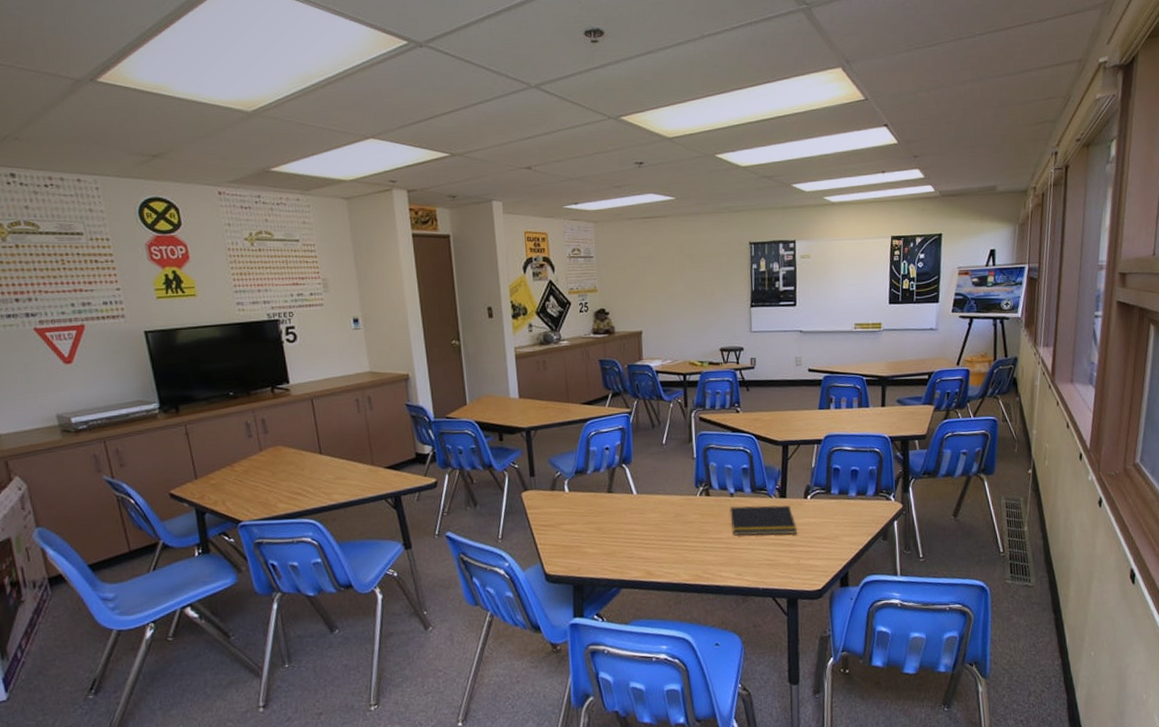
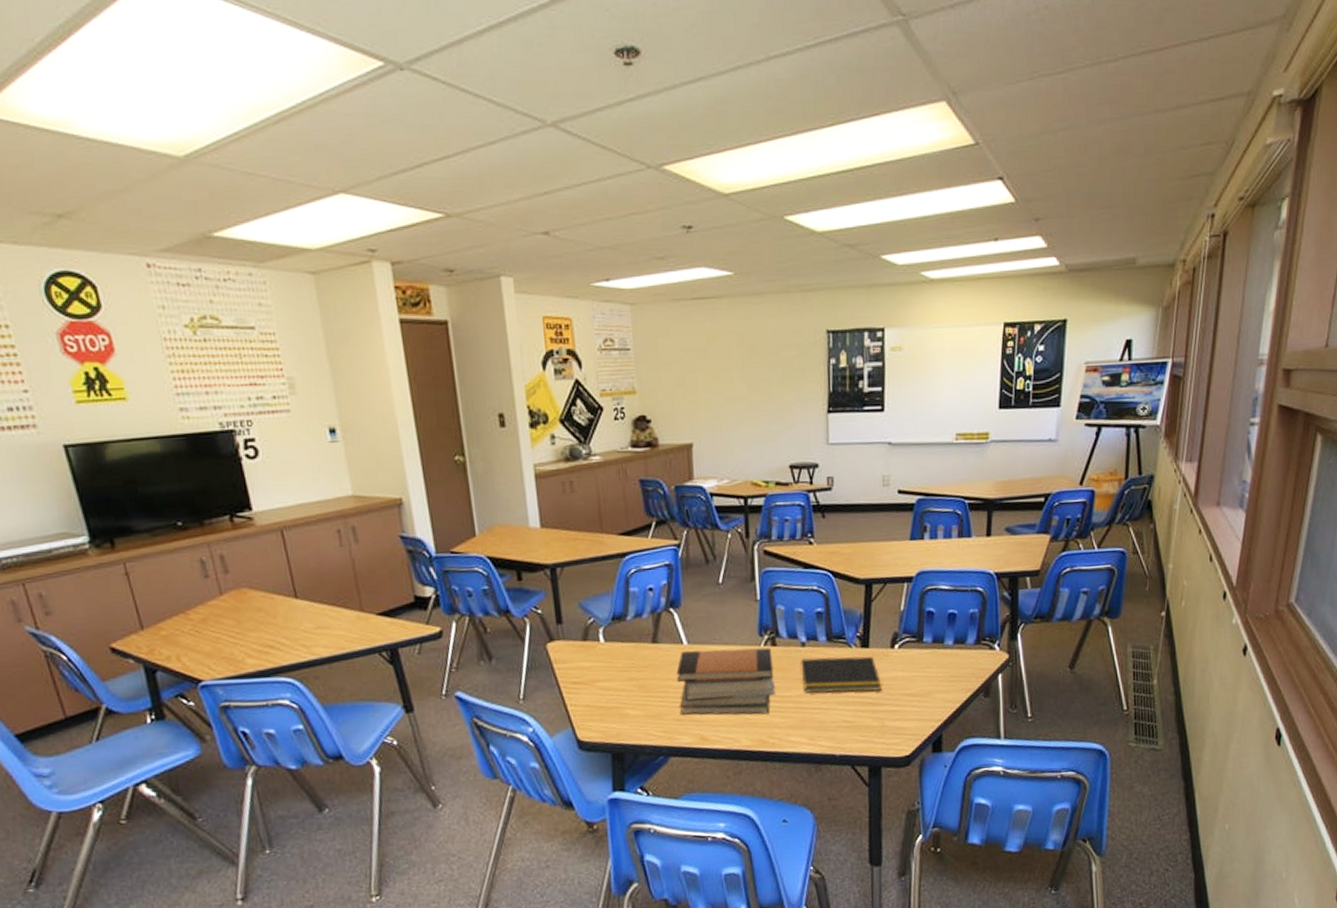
book stack: none [627,497,710,554] -> present [676,647,777,715]

